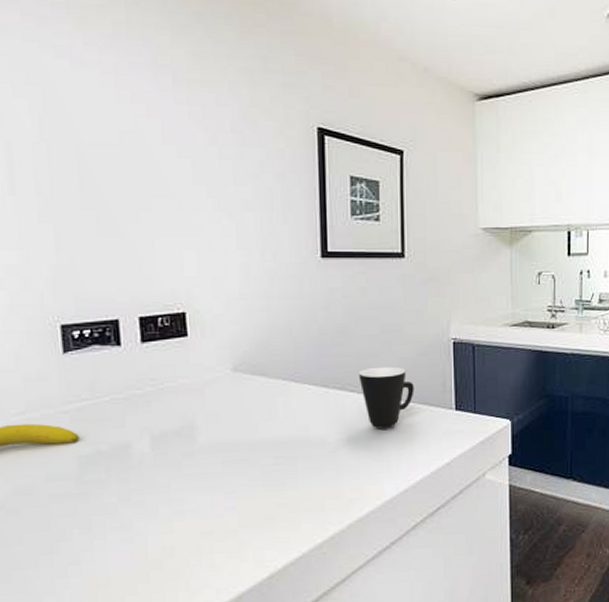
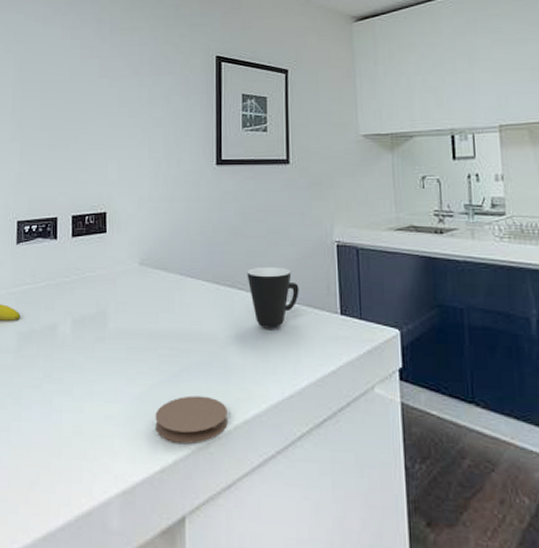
coaster: none [260,500,341,549] -> present [155,395,228,444]

